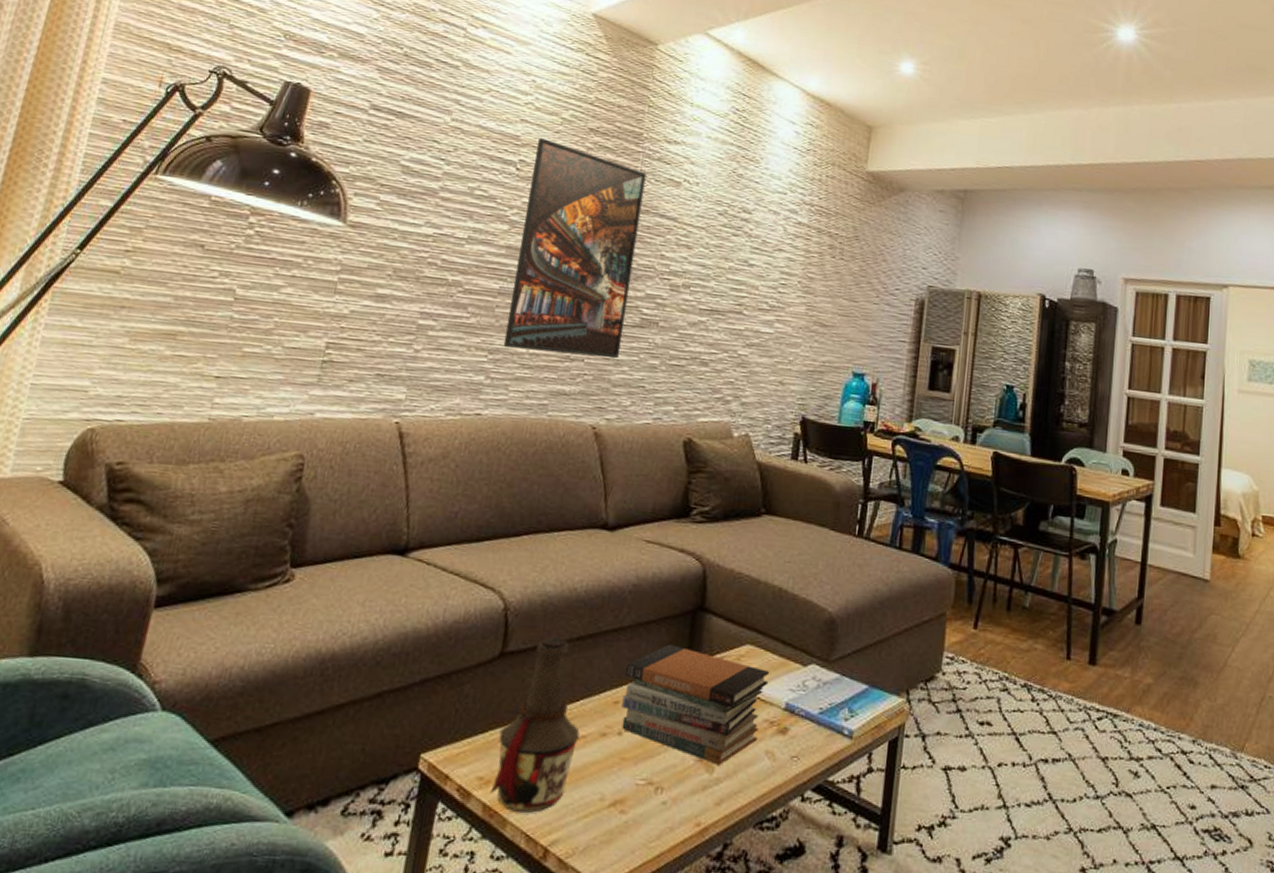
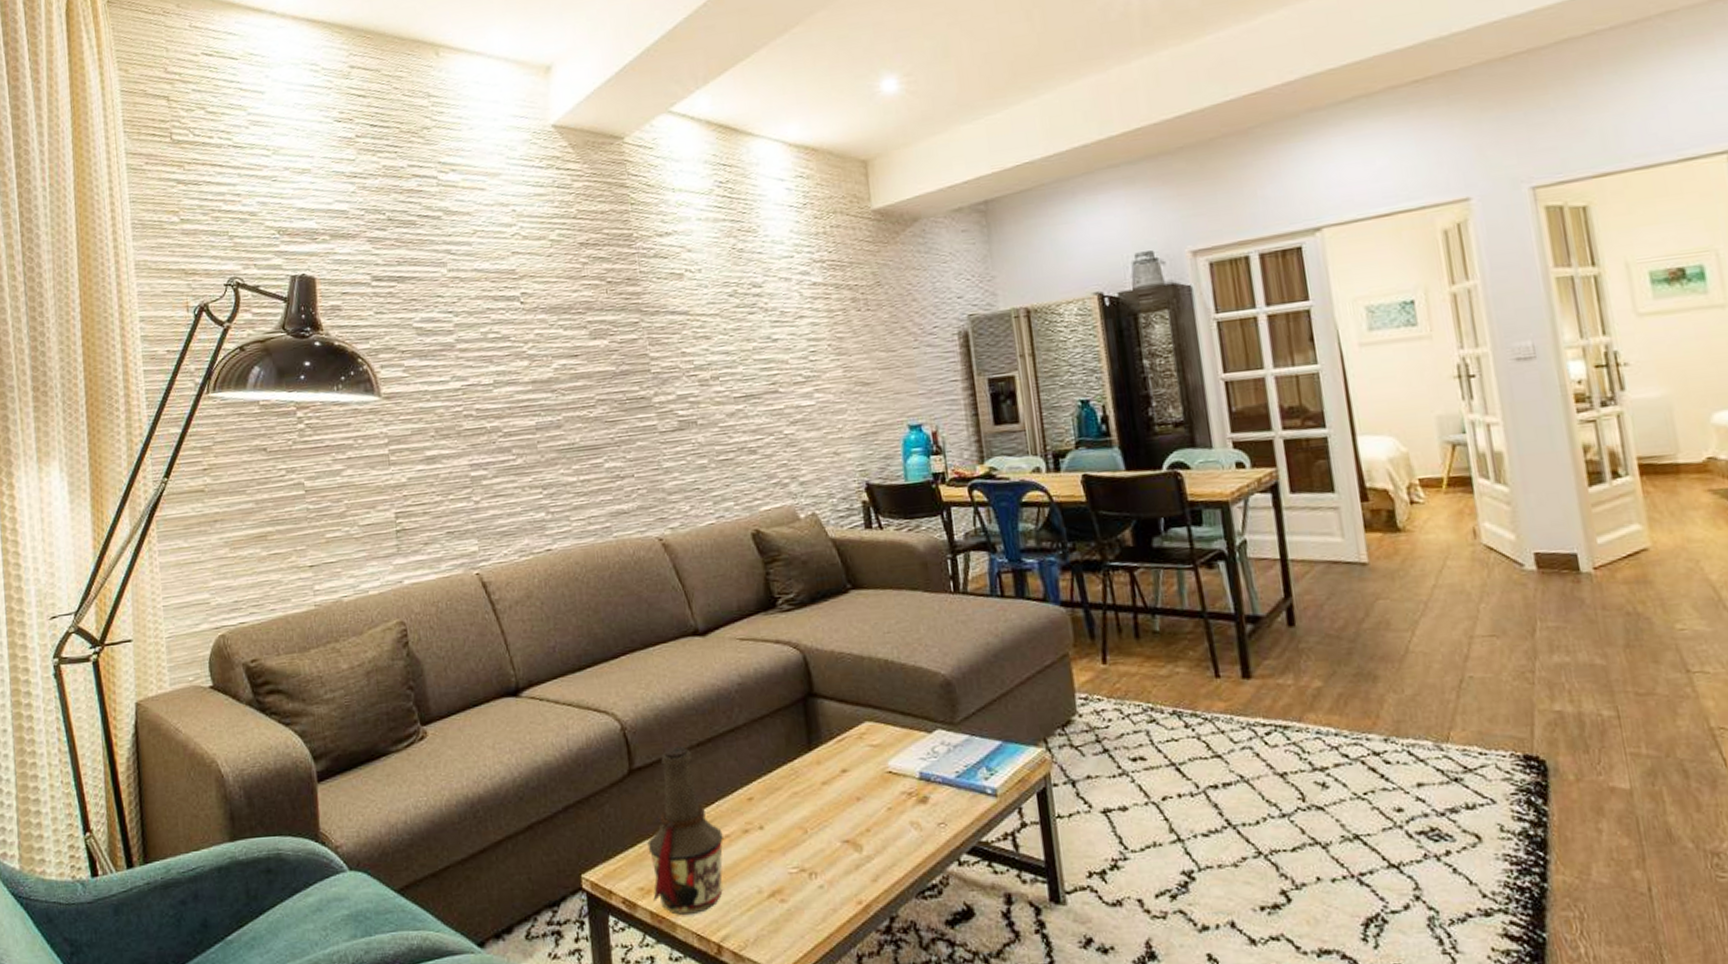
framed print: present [503,138,647,359] -> none [533,265,667,481]
book stack: present [621,644,770,765] -> none [751,734,899,843]

